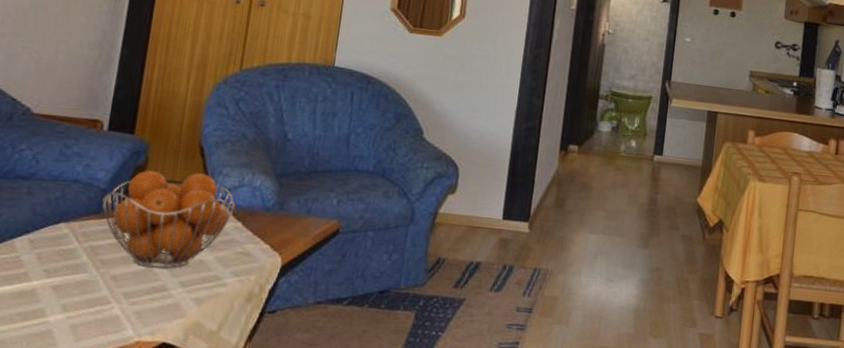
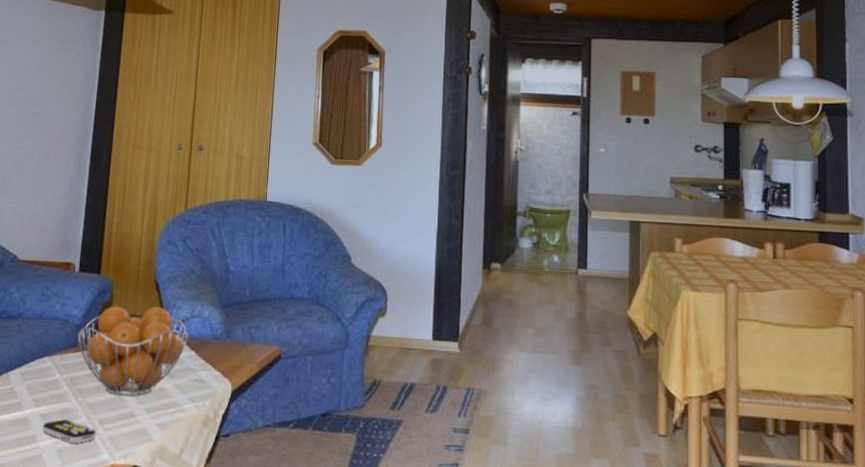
remote control: none [53,292,120,319] -> present [42,419,96,444]

